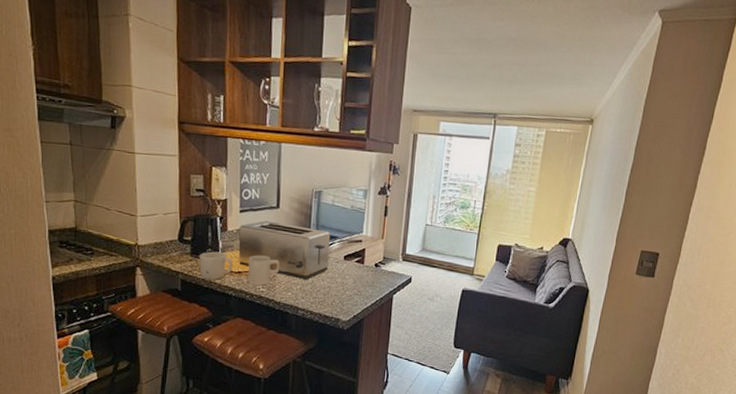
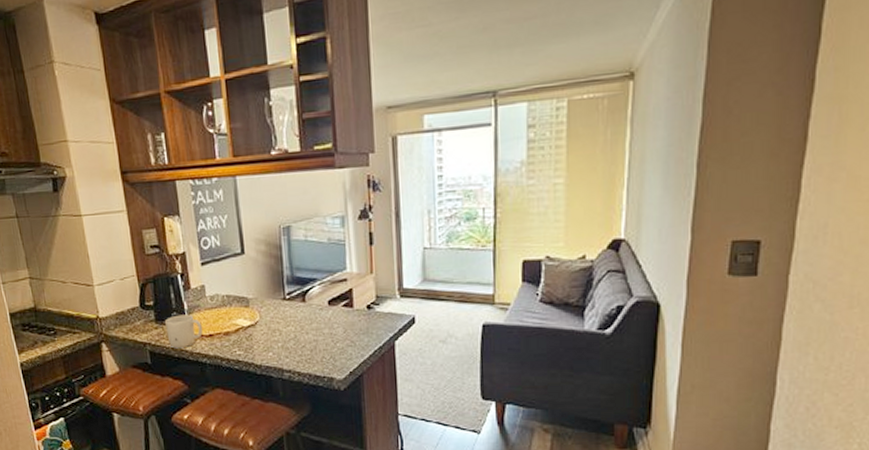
toaster: present [238,221,331,279] -> none [203,270,312,335]
cup: present [248,255,280,286] -> none [218,312,256,350]

